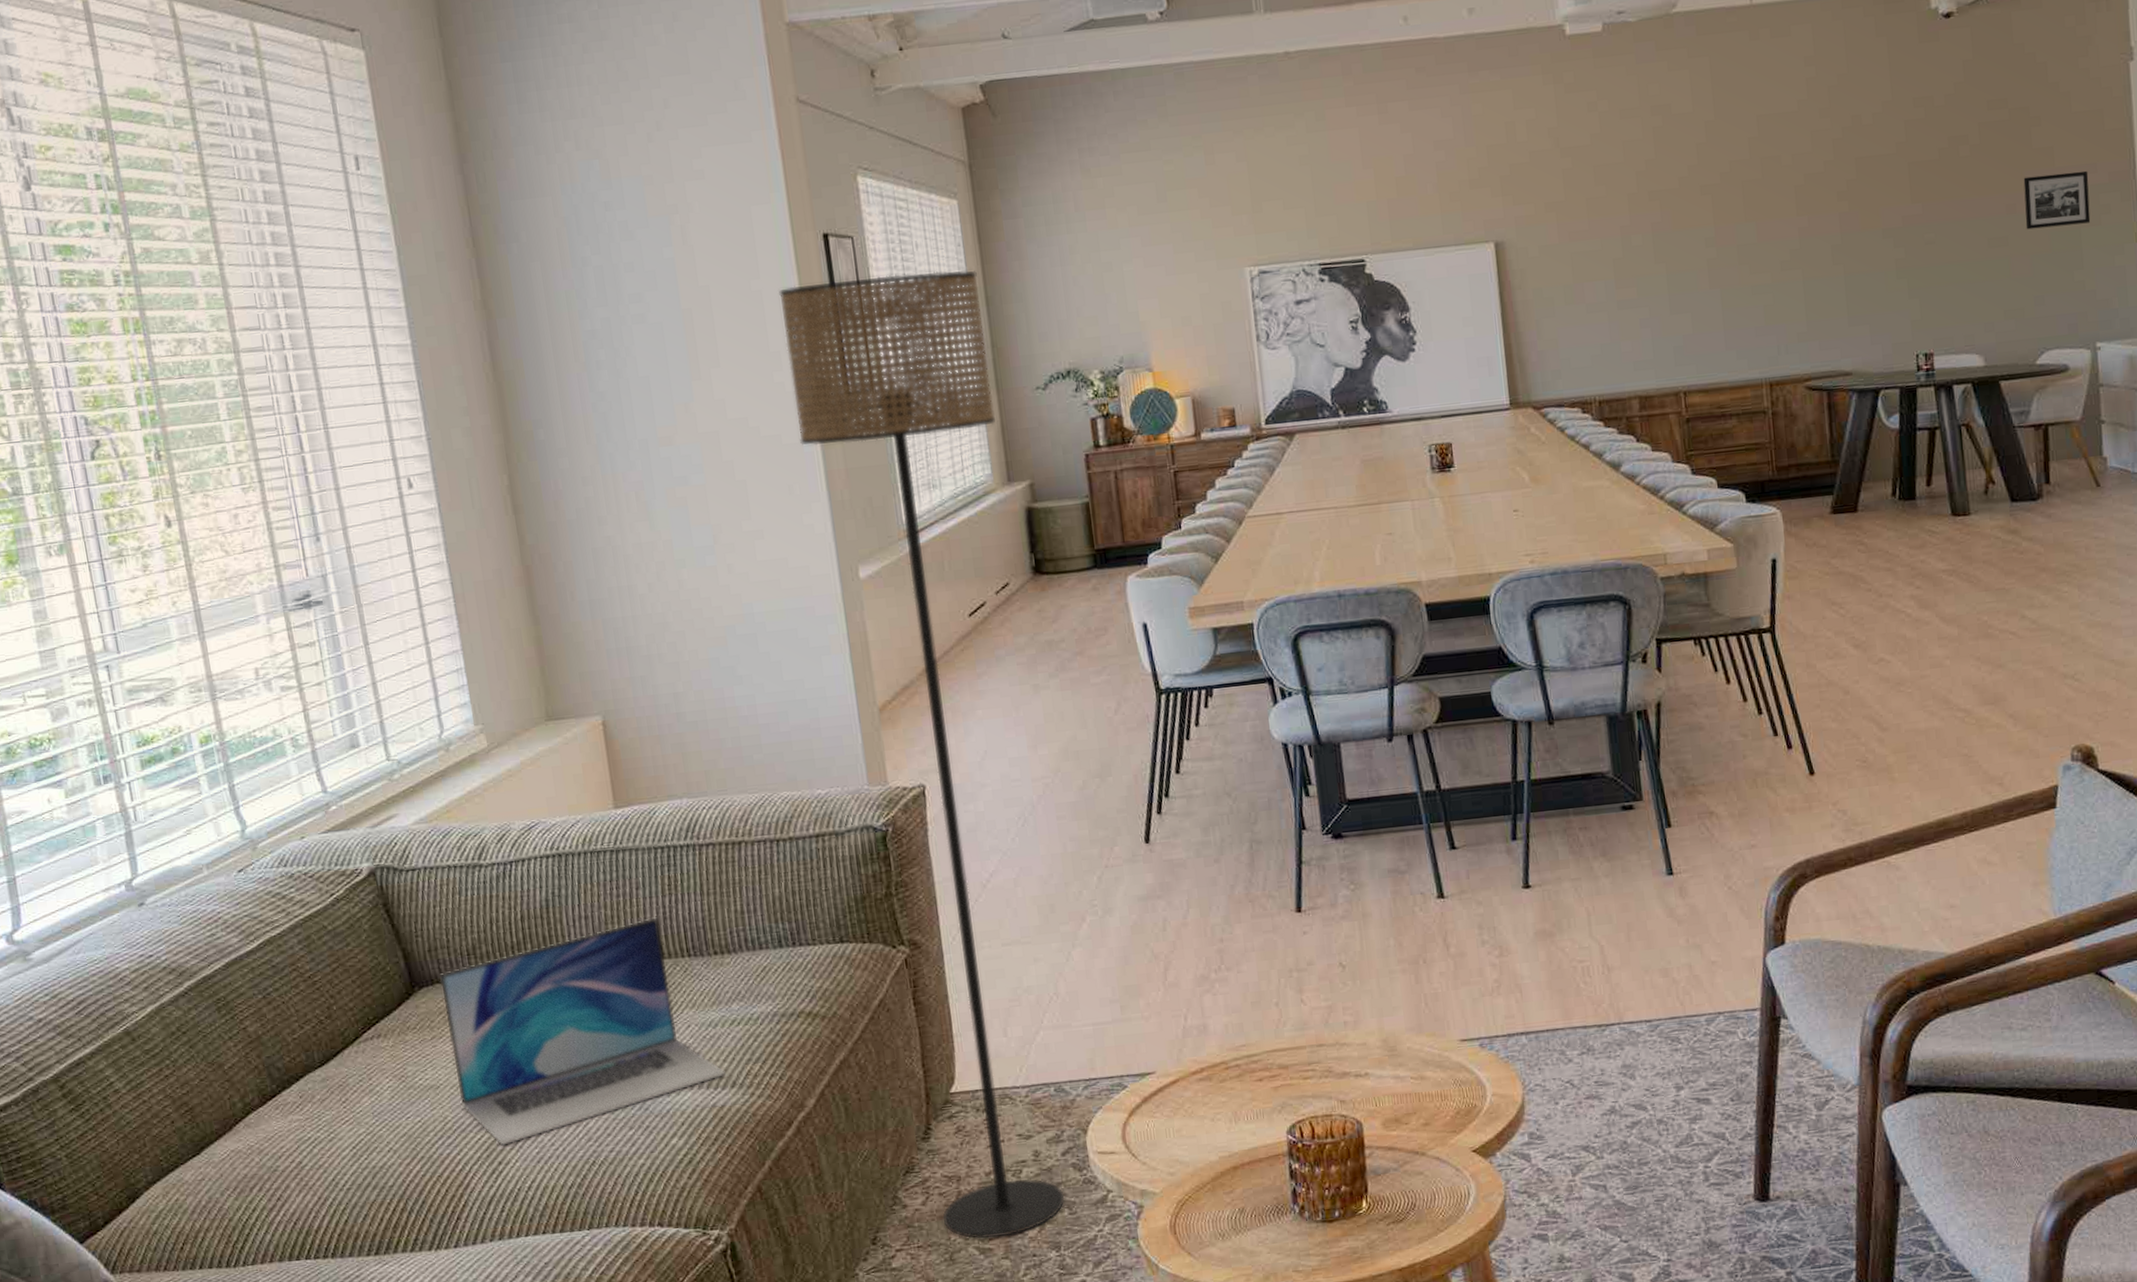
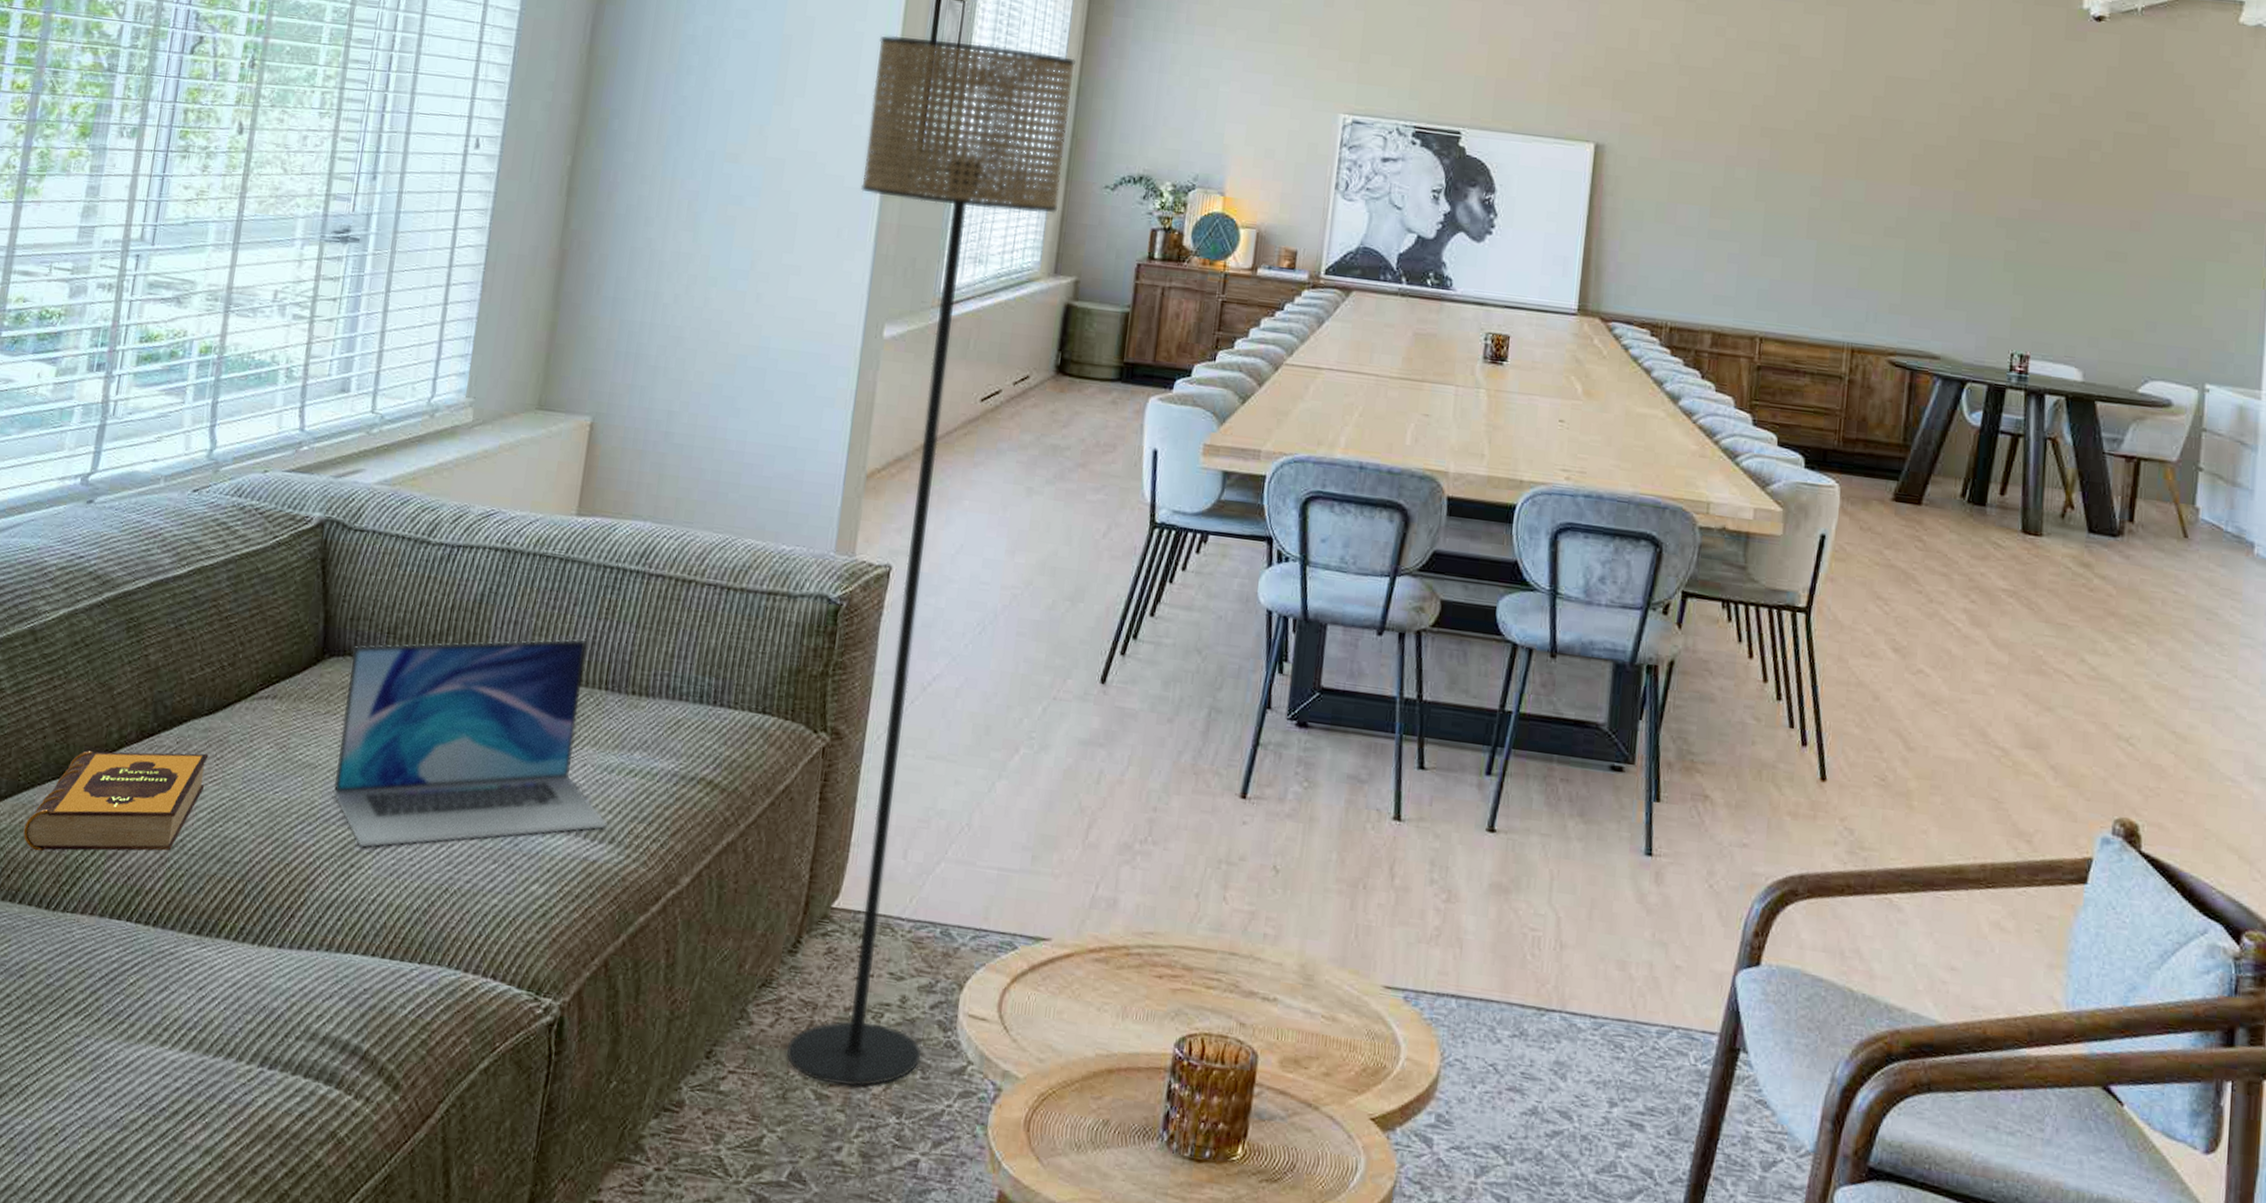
hardback book: none [180,1100,340,1221] -> present [23,751,209,851]
picture frame: present [2023,170,2091,230] -> none [2148,197,2223,258]

